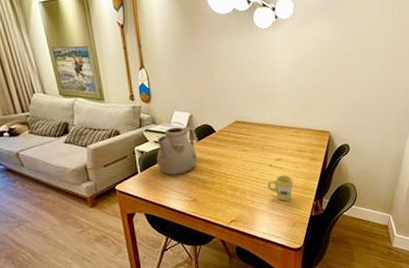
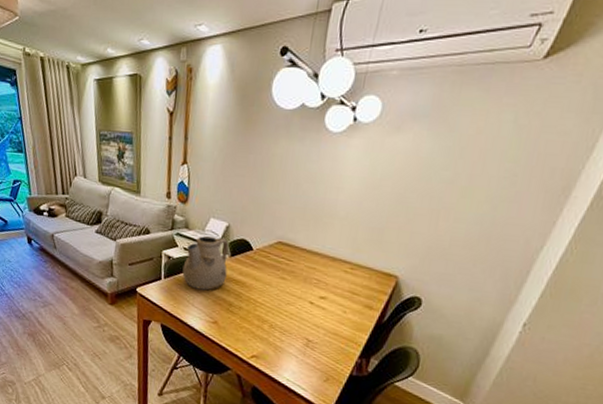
mug: present [268,174,293,202] -> none [303,316,337,350]

